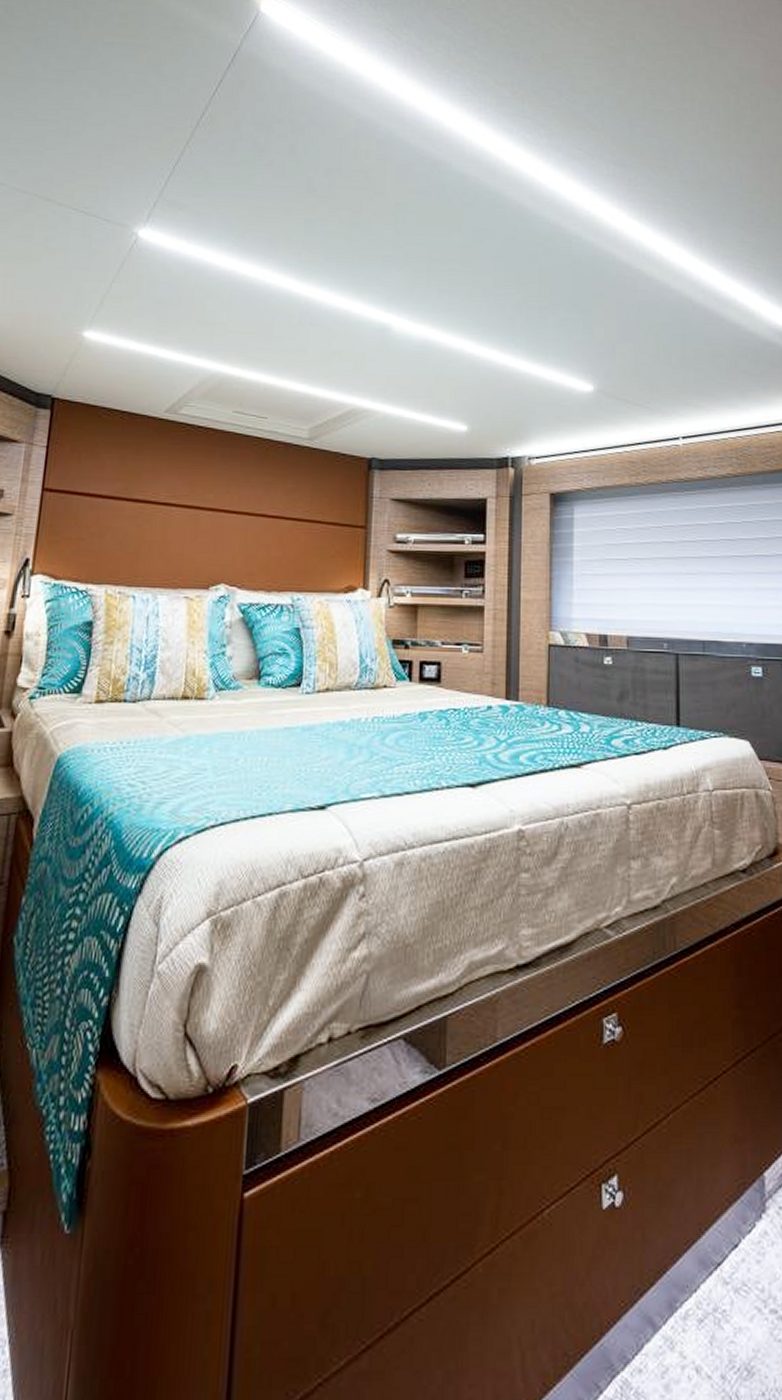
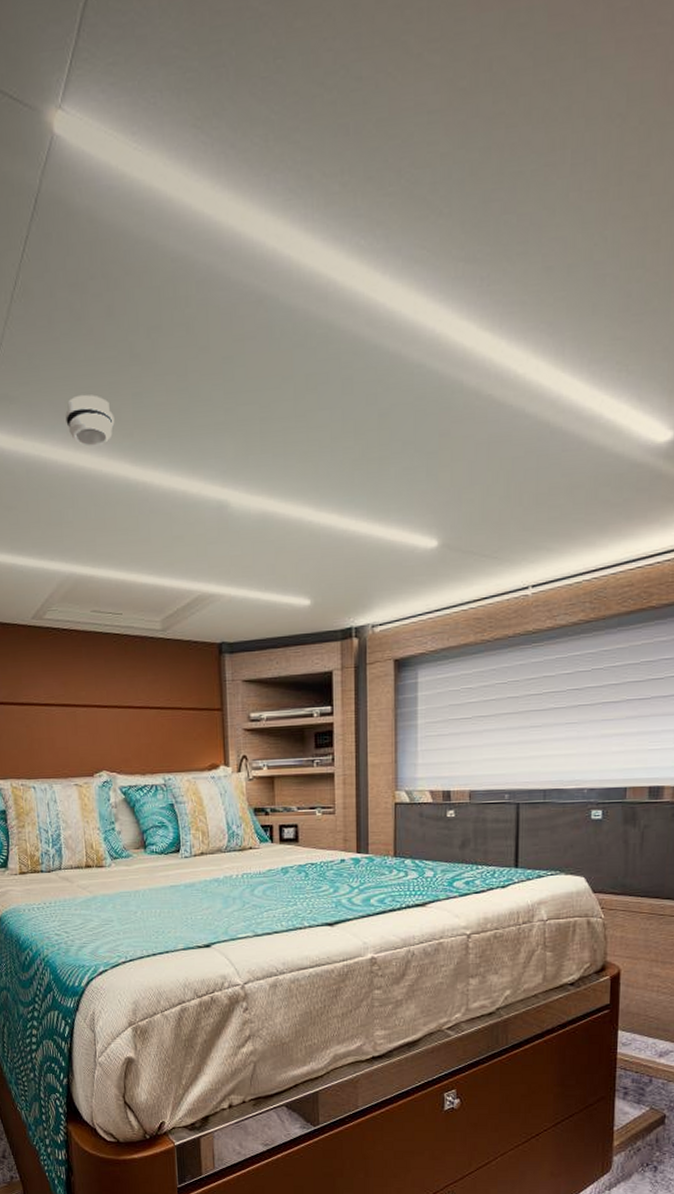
smoke detector: none [234,213,285,259] -> present [65,394,115,447]

